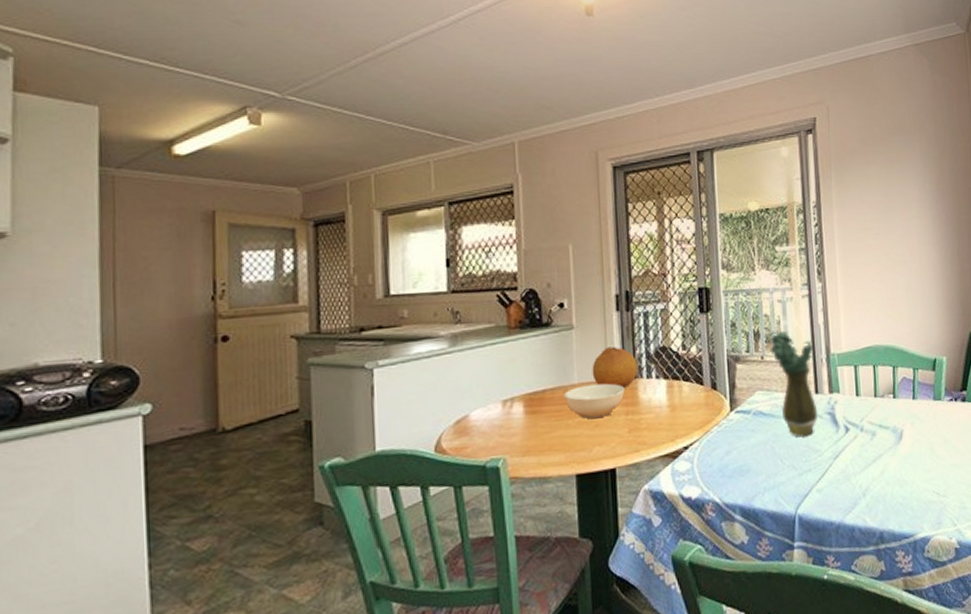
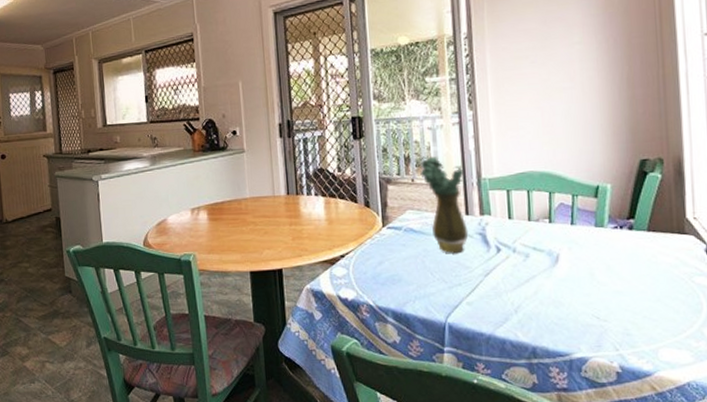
bowl: present [564,383,625,419] -> none [239,198,289,227]
fruit: present [592,346,638,388] -> none [260,167,299,202]

